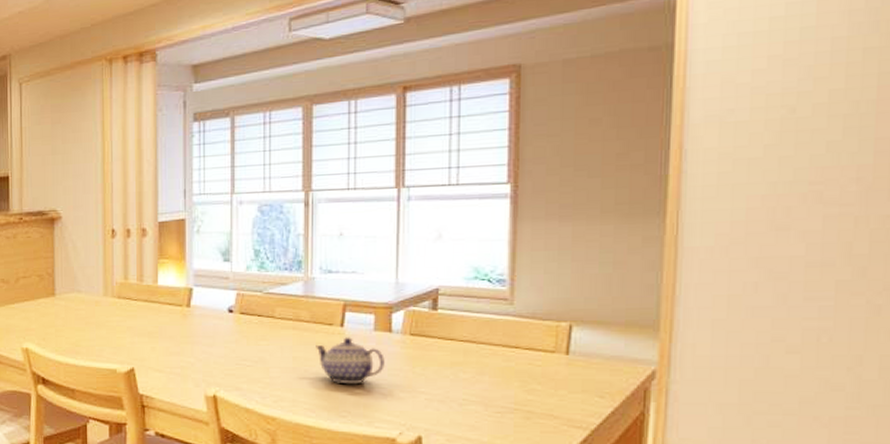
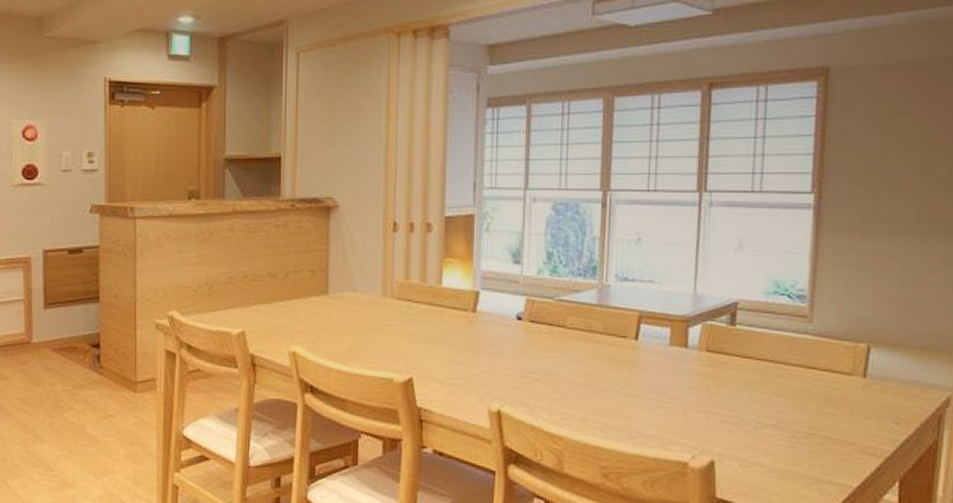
teapot: present [316,337,385,385] -> none [608,351,679,403]

